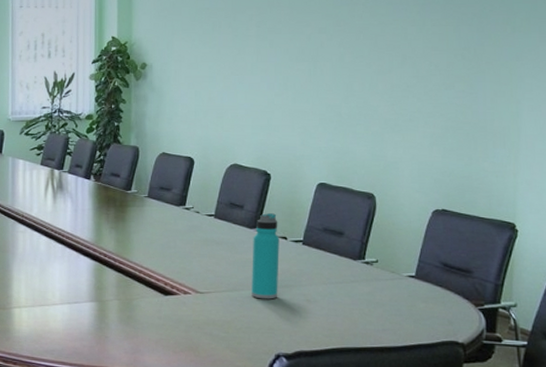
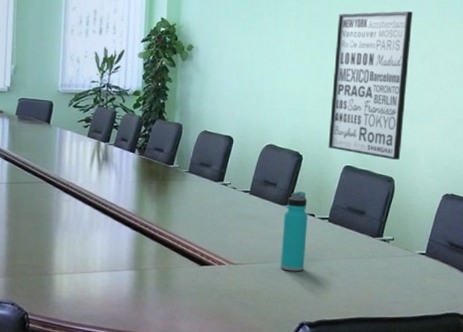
wall art: none [299,10,389,174] -> present [328,10,413,160]

